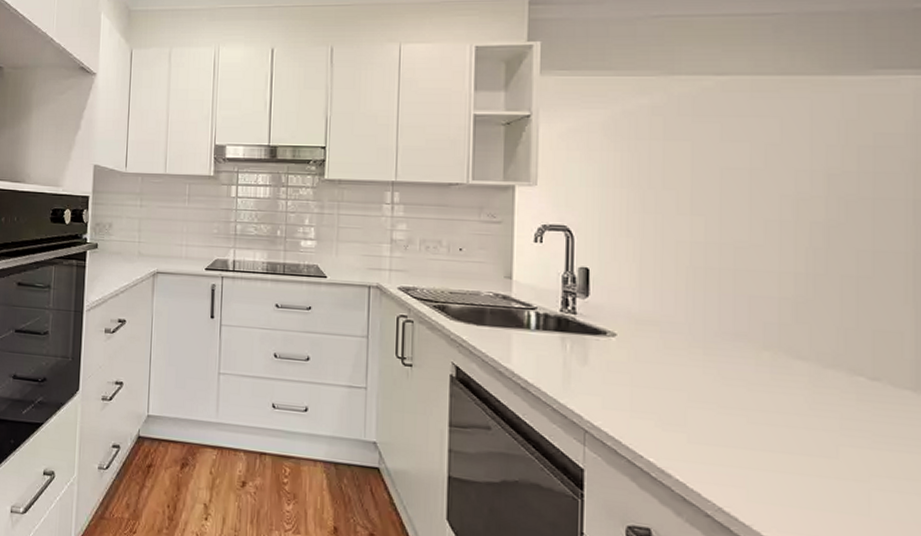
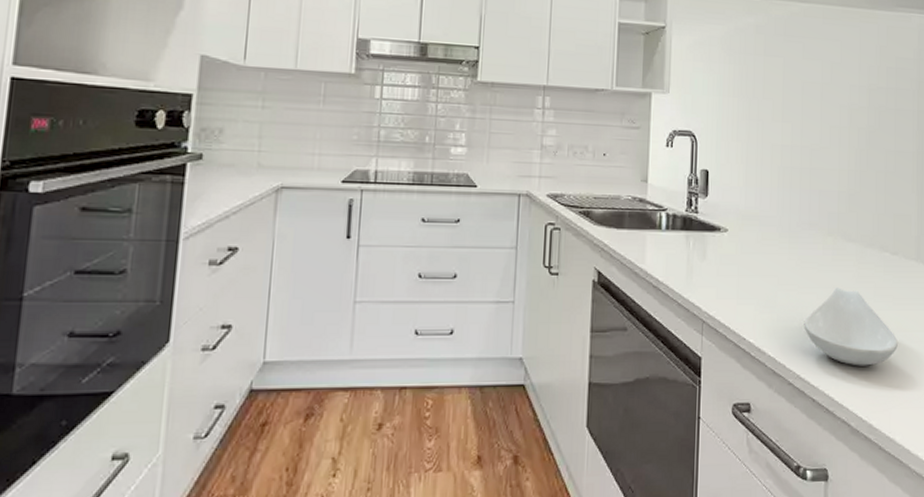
spoon rest: none [727,412,884,513] -> present [804,287,899,366]

